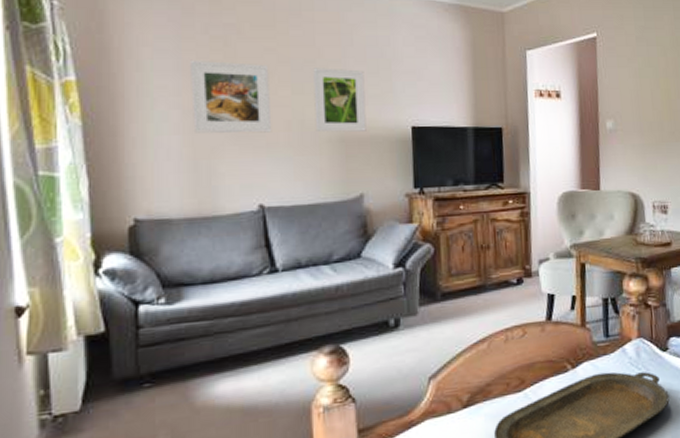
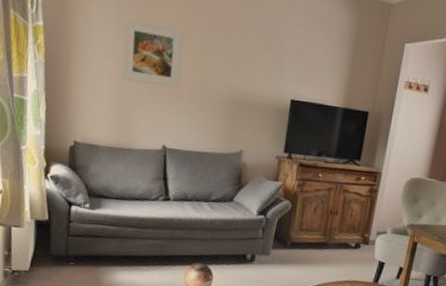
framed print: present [313,68,367,133] -> none [213,37,259,98]

